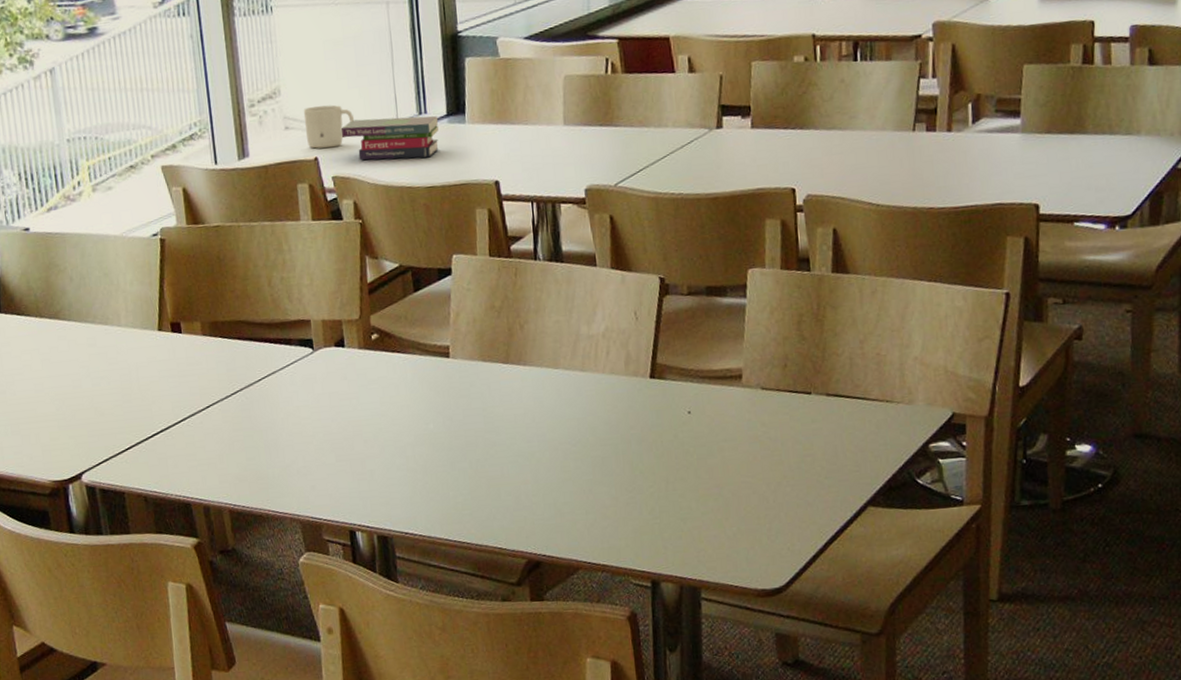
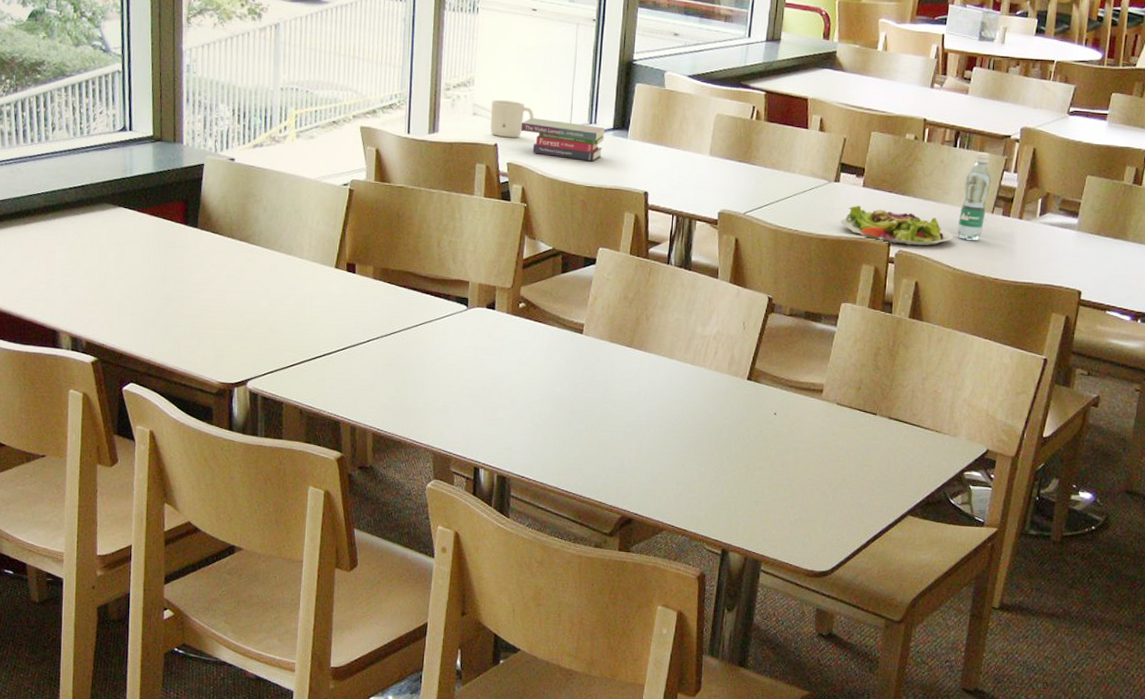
salad plate: none [731,148,871,189] -> present [841,205,954,246]
bottle: none [873,60,906,169] -> present [957,152,991,241]

